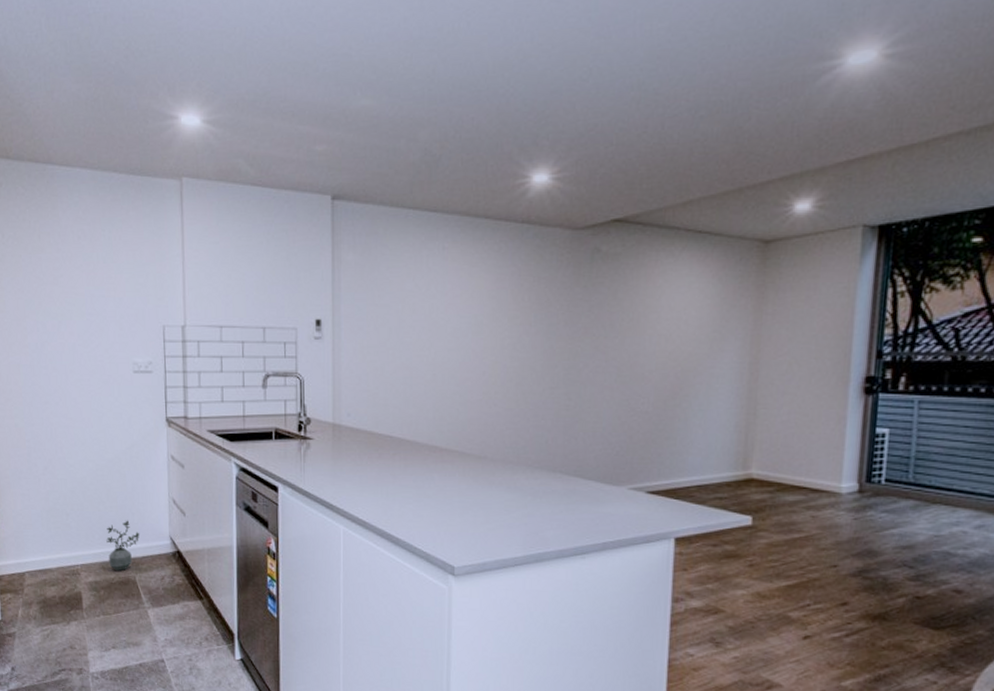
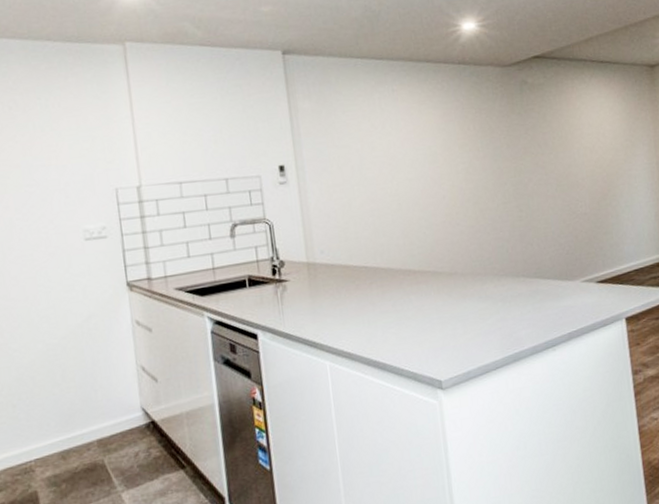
potted plant: present [106,520,140,571] -> none [65,399,106,457]

